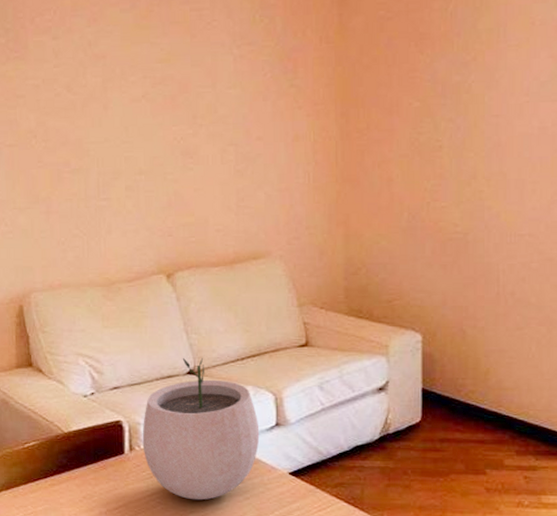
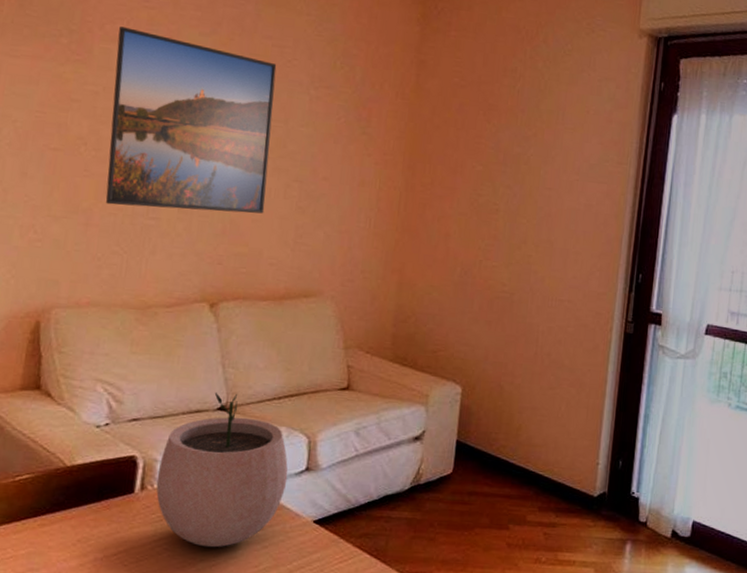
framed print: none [48,17,205,191] -> present [105,26,277,214]

